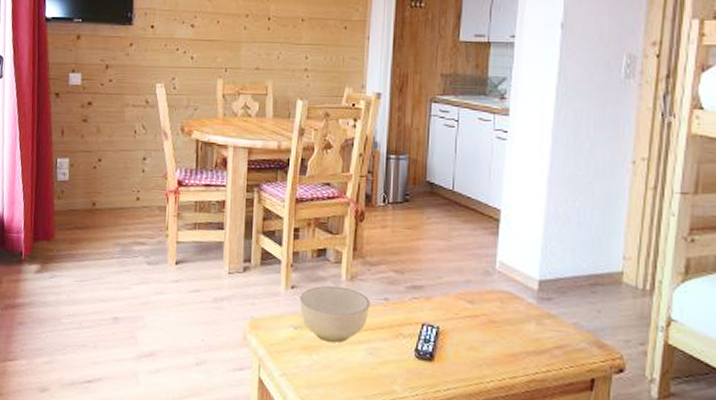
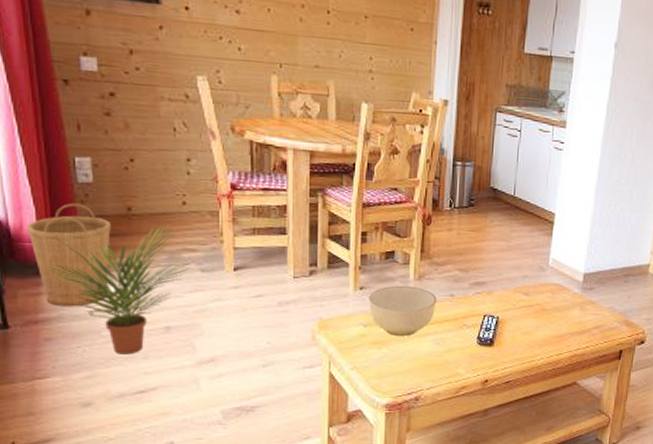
basket: none [16,199,78,294] -> present [27,203,111,307]
potted plant: none [28,218,139,343] -> present [49,224,190,355]

